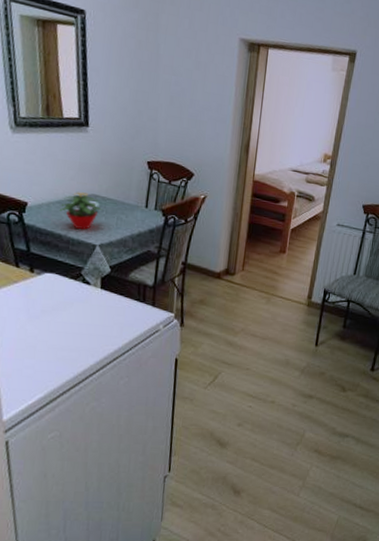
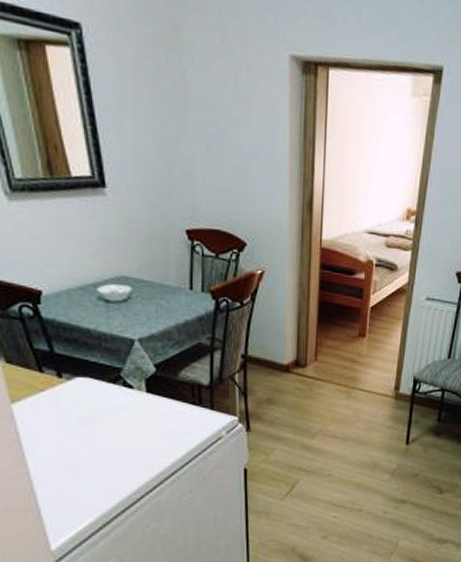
potted flower: present [59,192,103,230] -> none [82,274,137,321]

